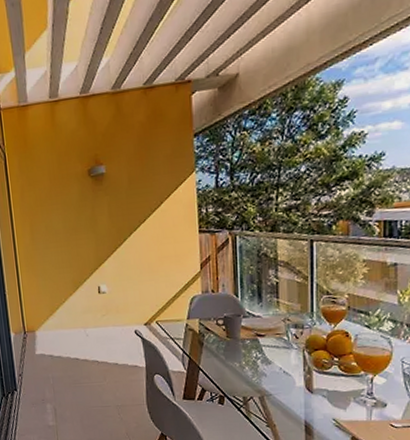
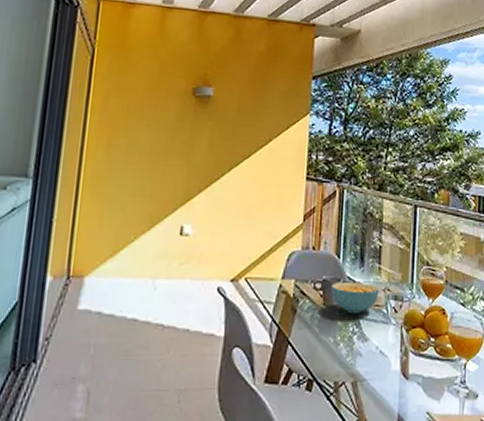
cereal bowl: none [233,315,279,343] -> present [331,281,379,315]

